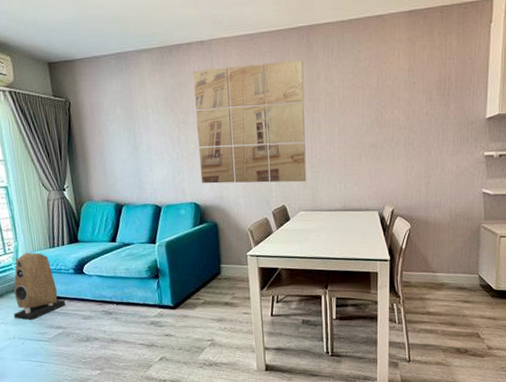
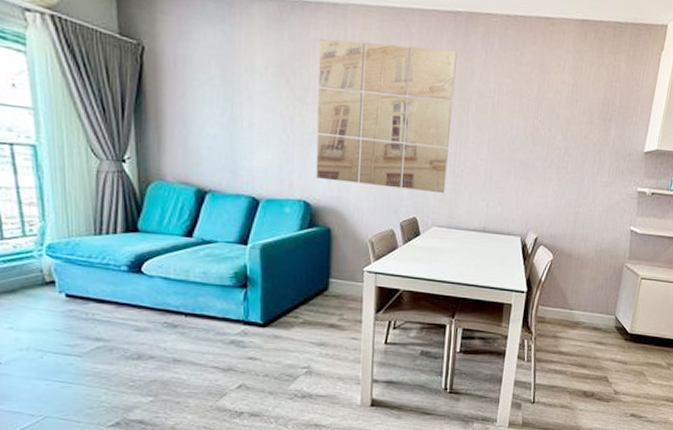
speaker: present [13,253,66,321] -> none [29,238,112,328]

